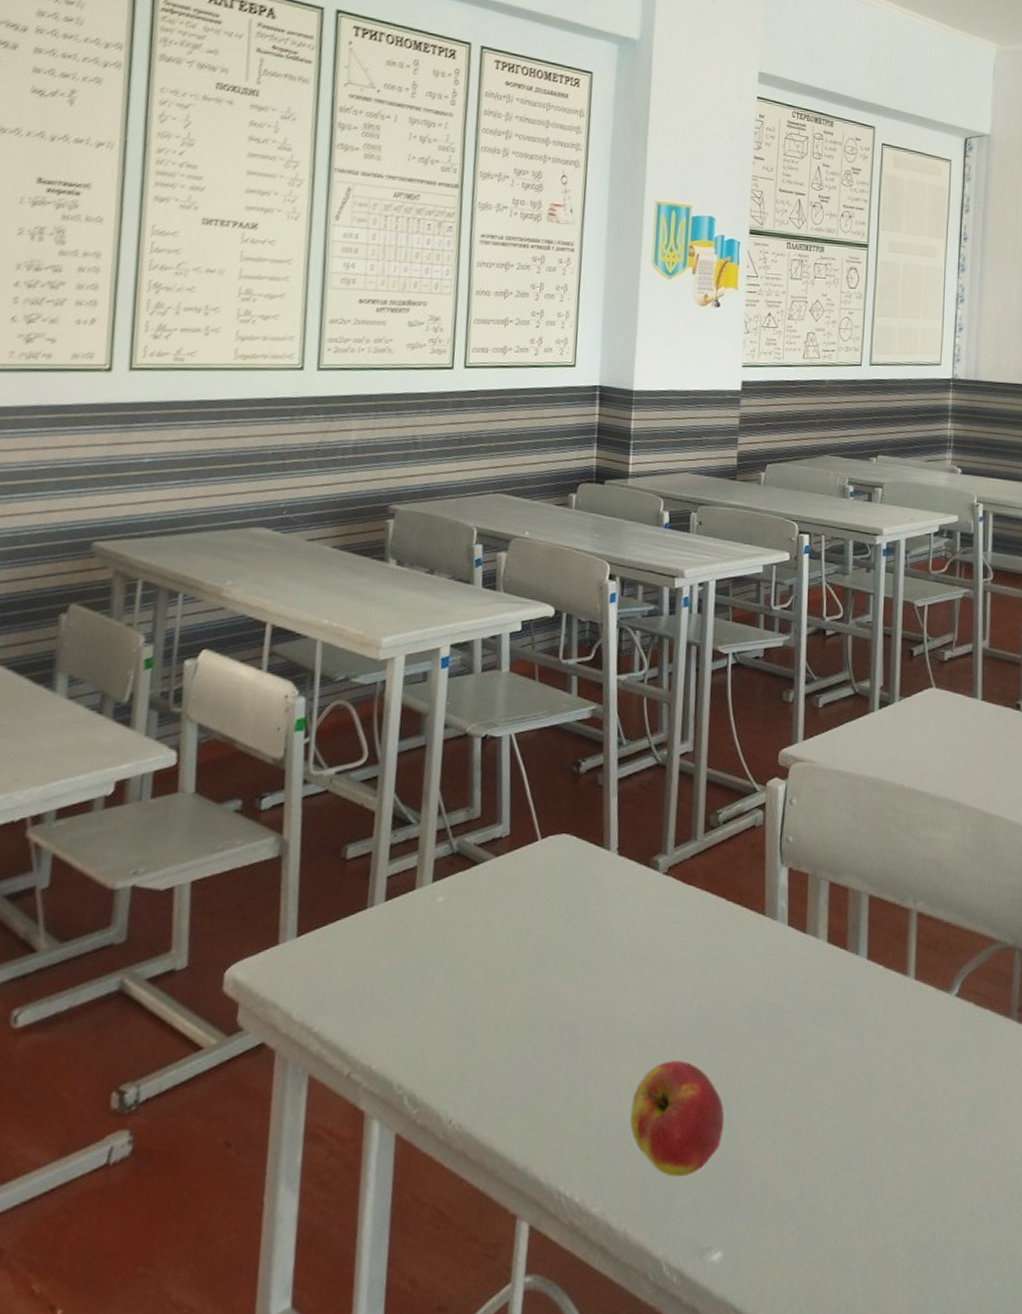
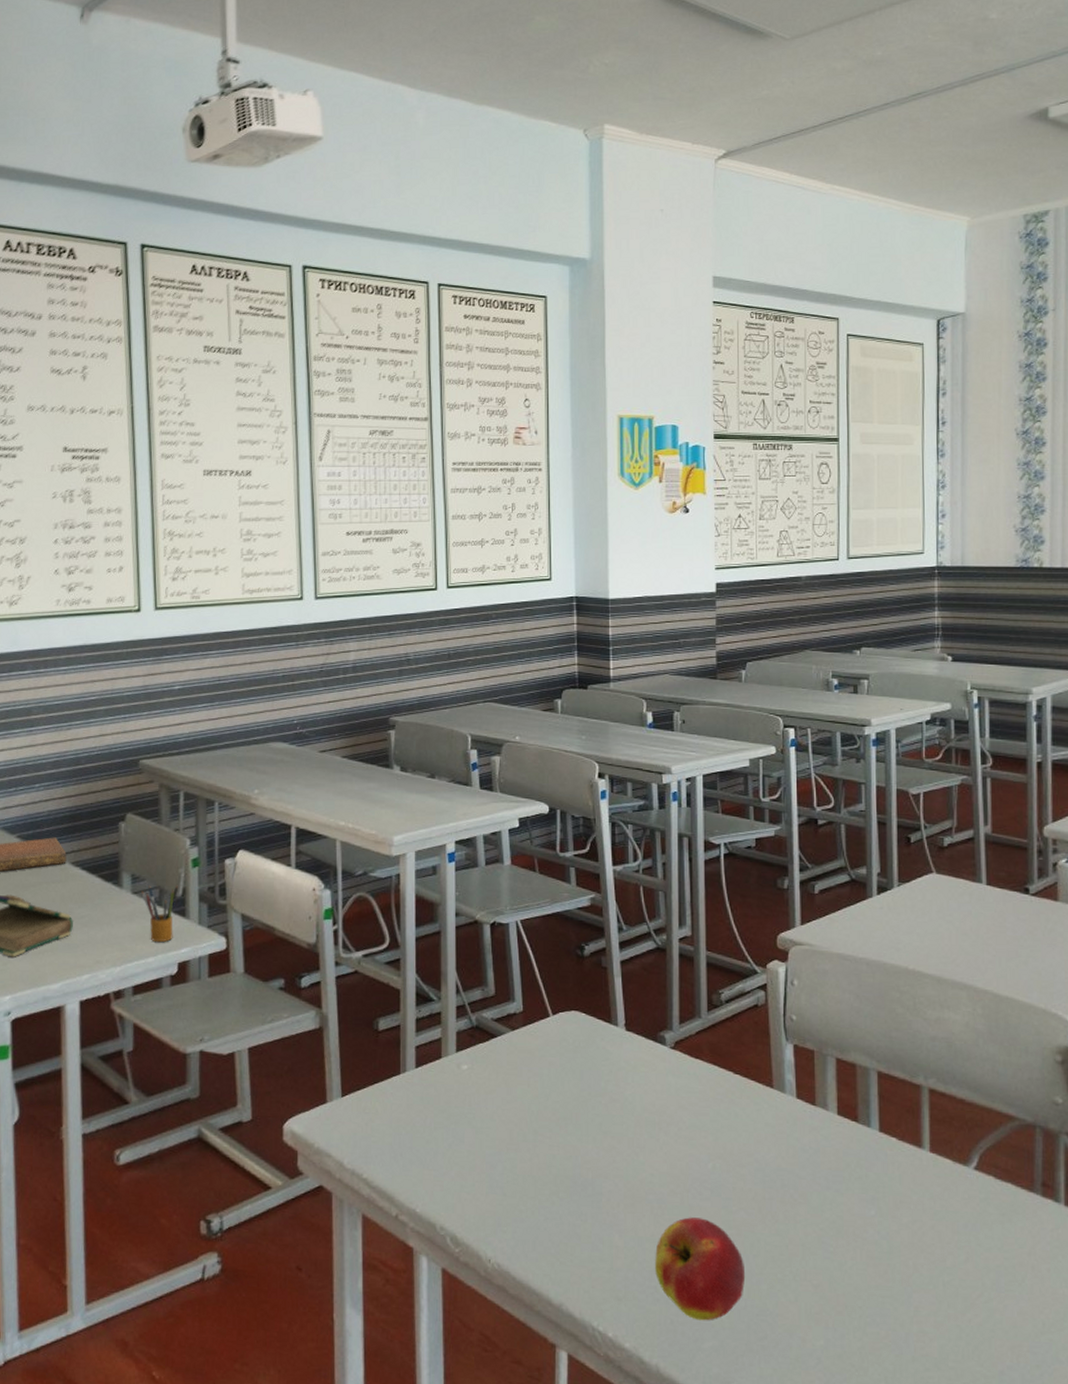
pencil box: none [78,687,126,757] -> present [141,884,179,943]

